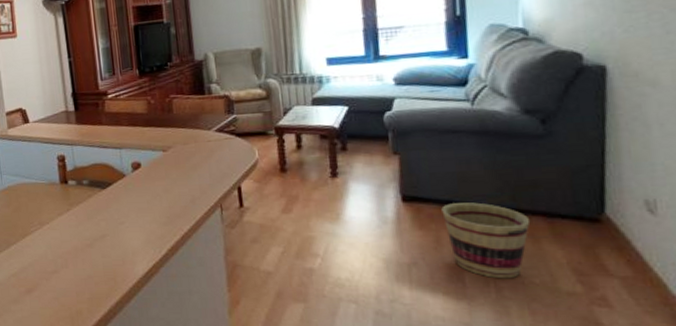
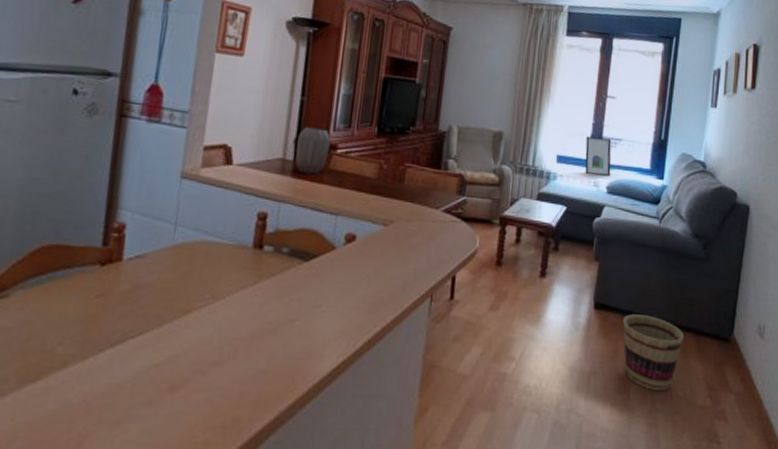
vase: none [74,80,102,120] -> present [295,127,331,175]
picture frame: none [358,29,396,71] -> present [585,136,612,177]

